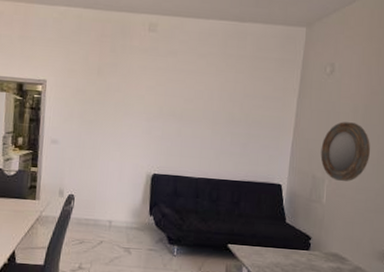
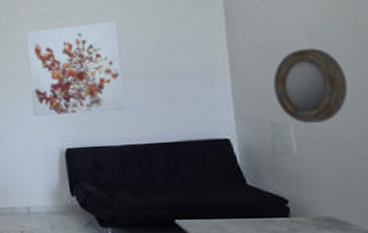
wall art: none [130,61,216,147] -> present [26,21,125,116]

